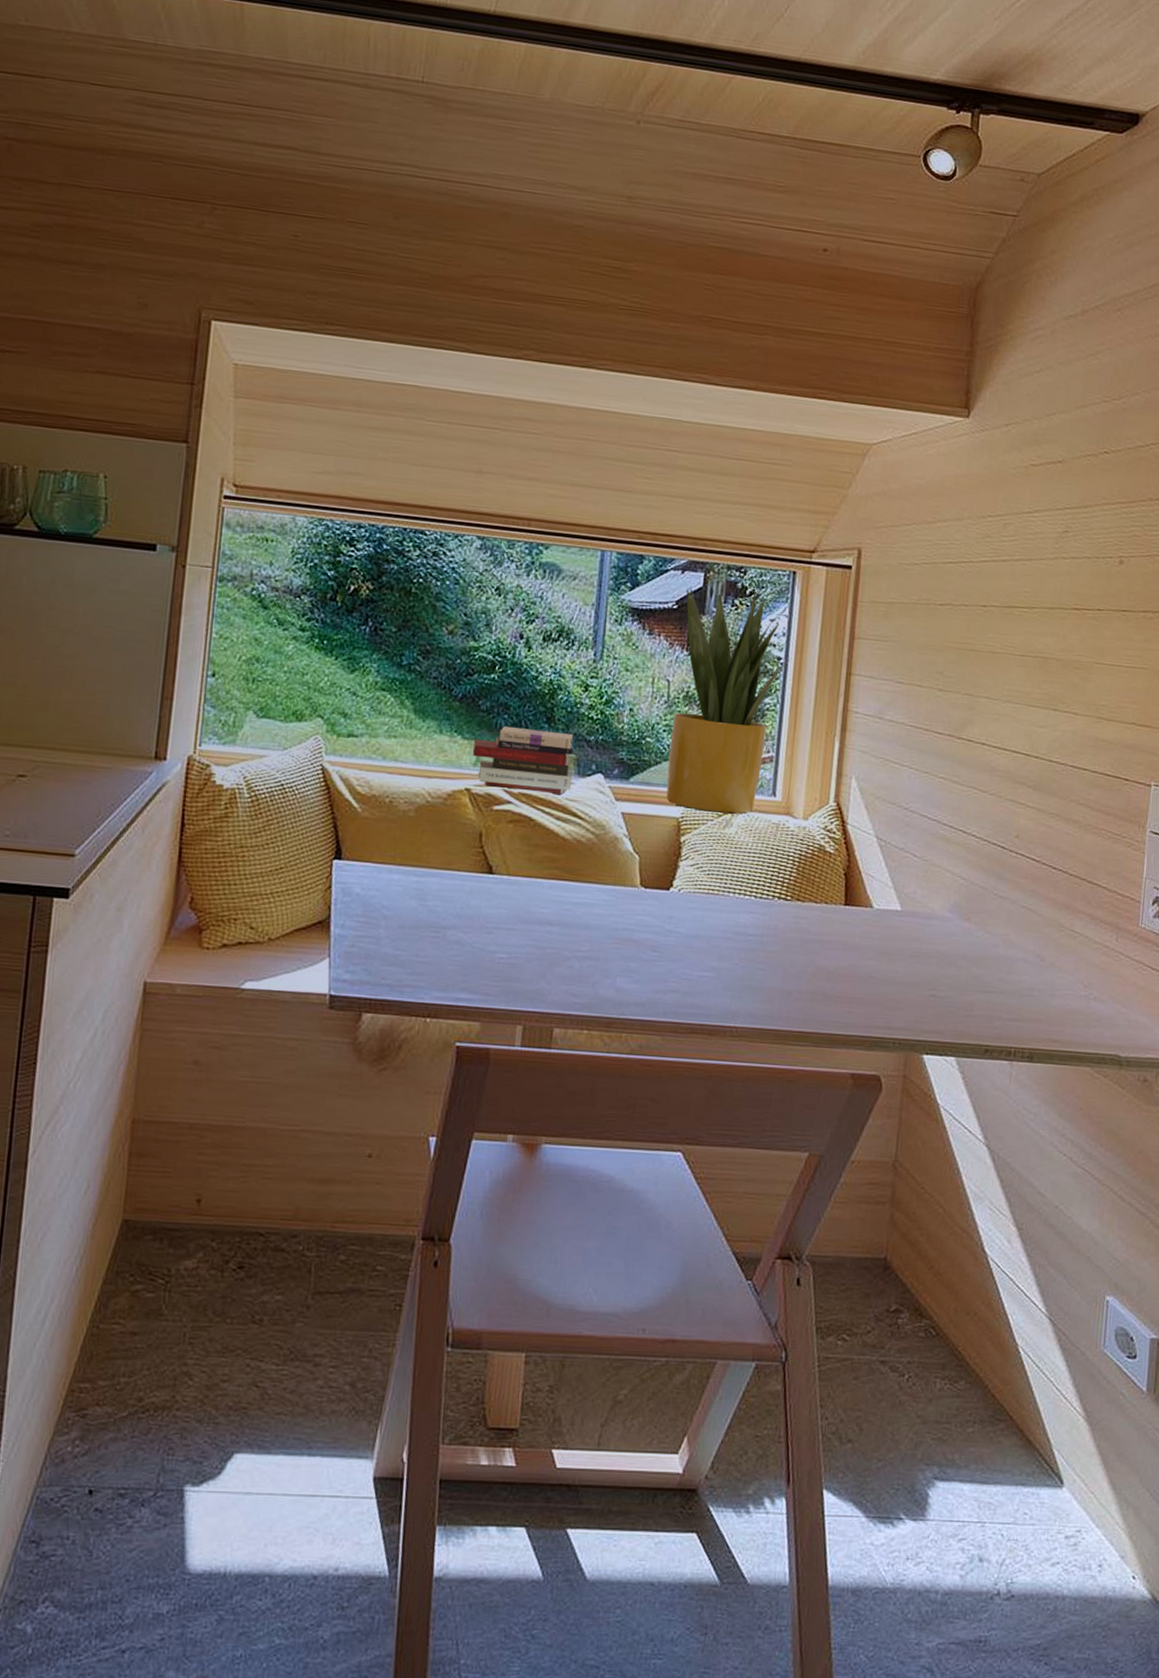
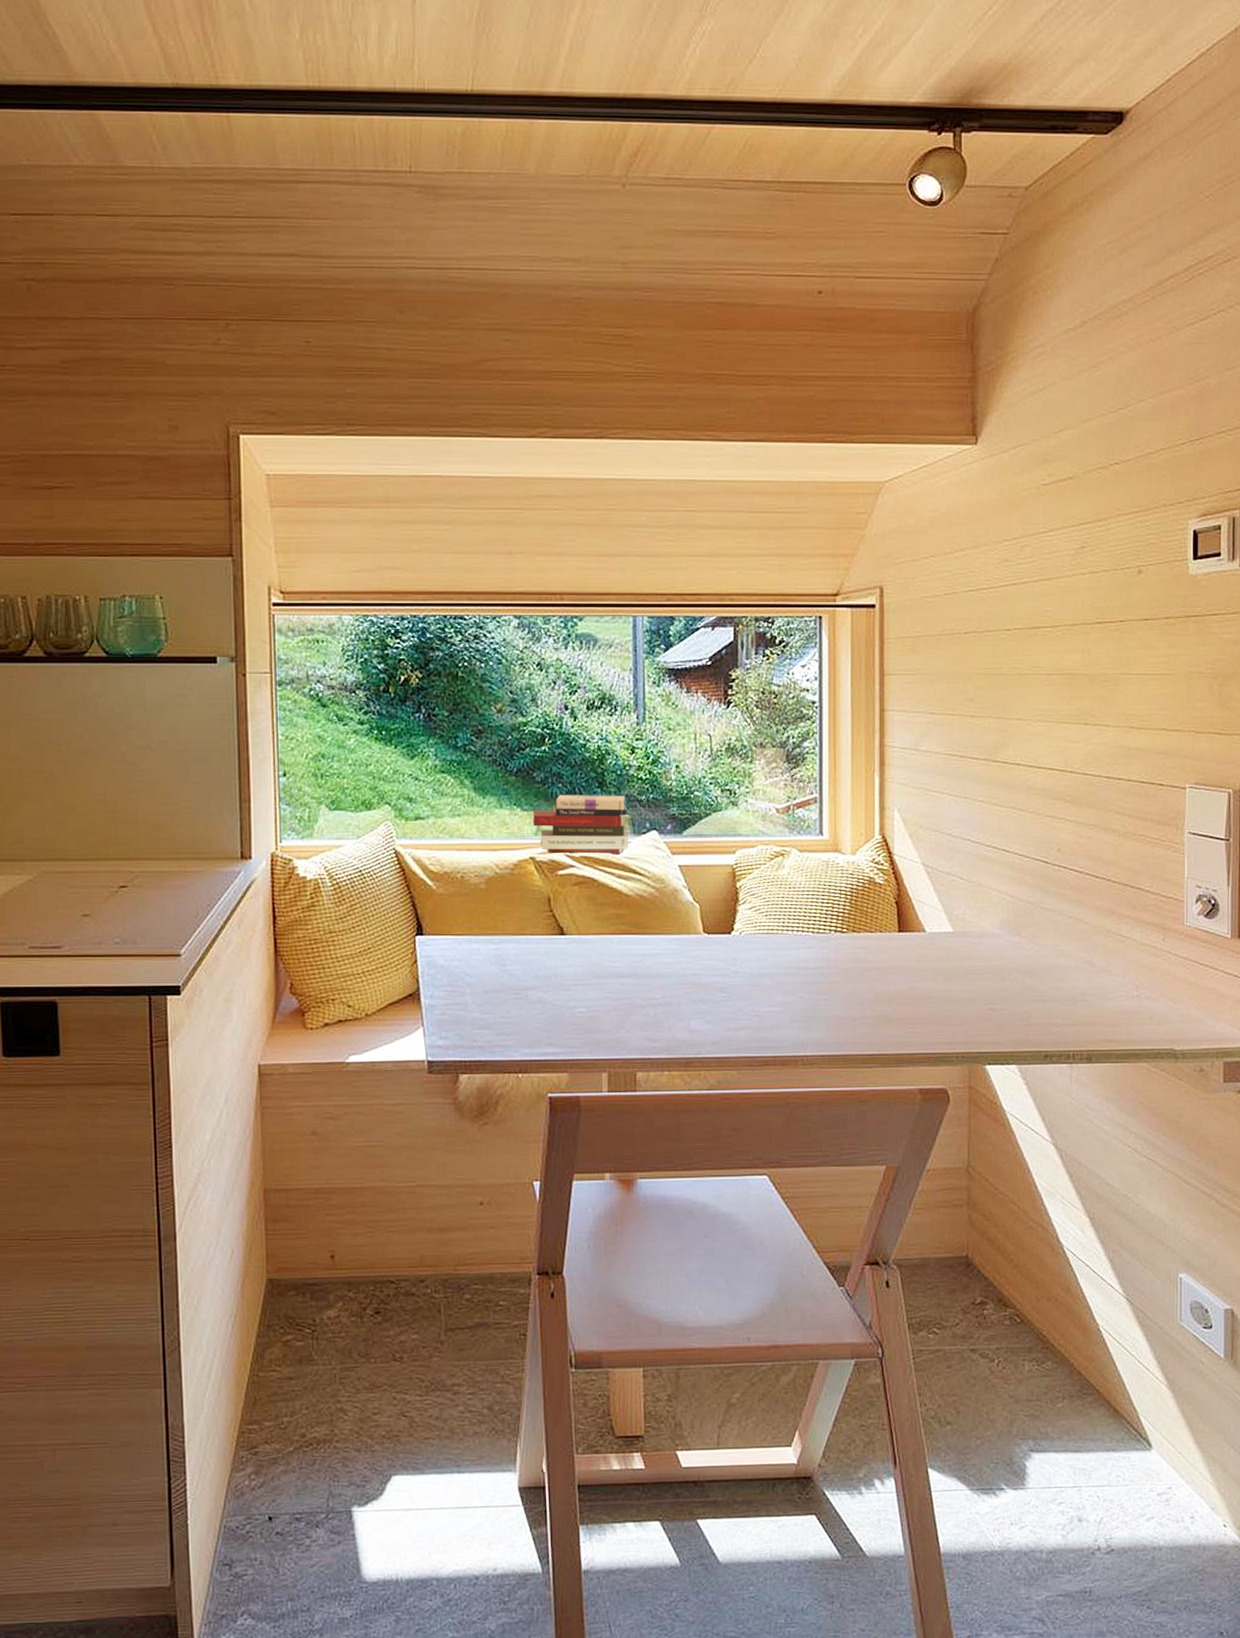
planter: present [666,586,791,814] -> none [717,635,825,856]

